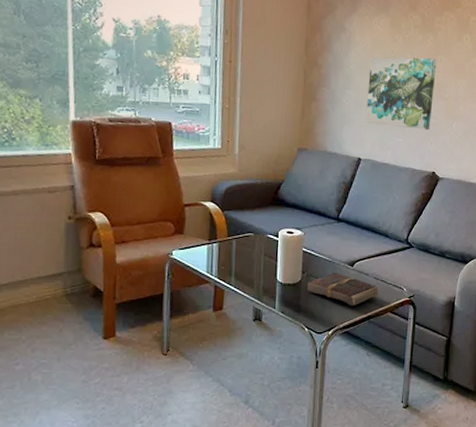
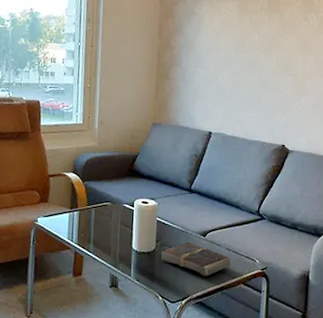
wall art: present [366,56,437,131] -> none [216,36,283,105]

